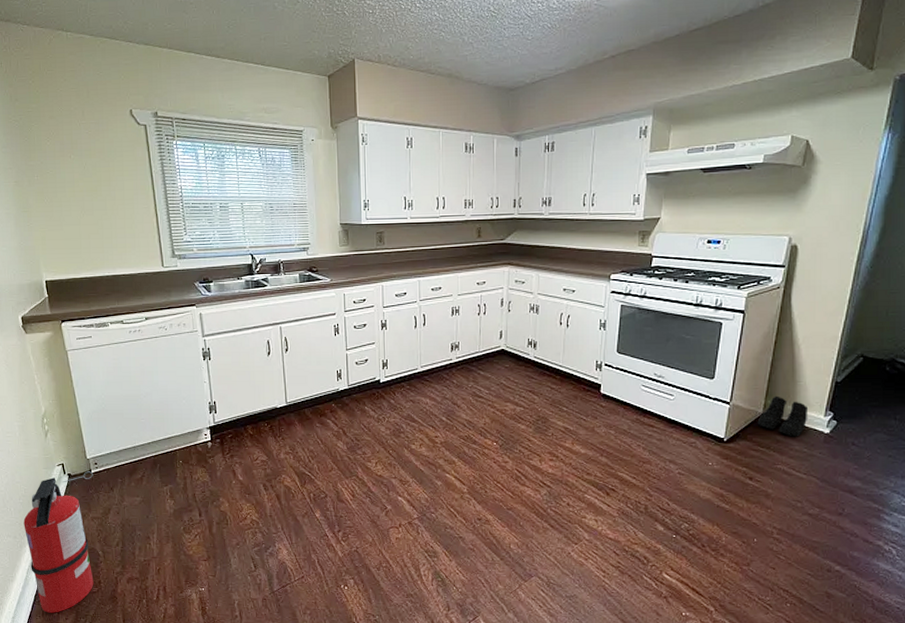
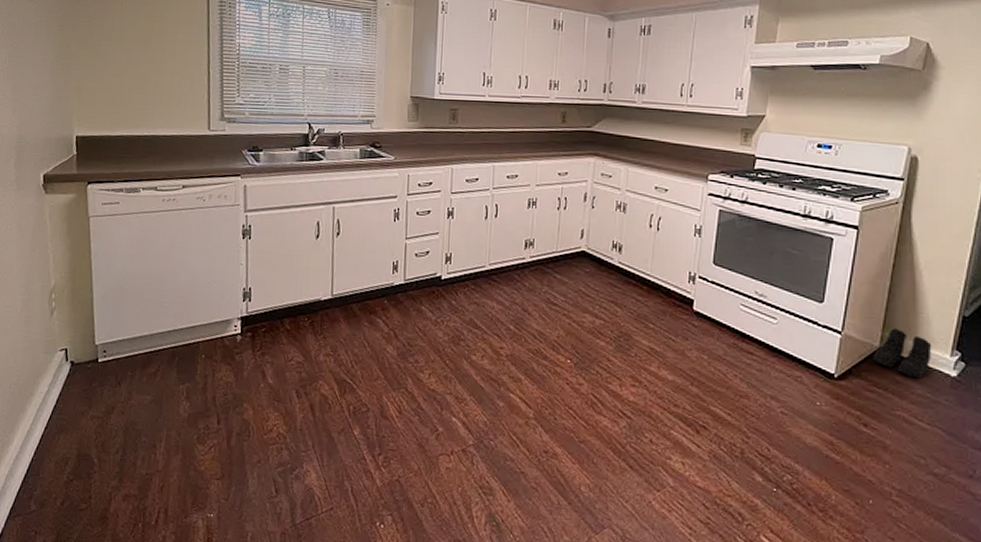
fire extinguisher: present [23,471,94,613] -> none [10,360,100,533]

